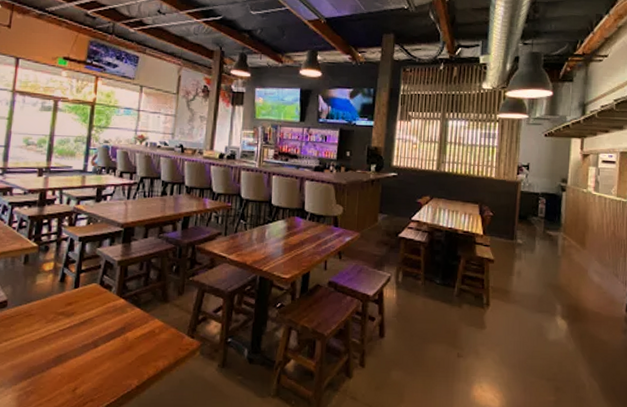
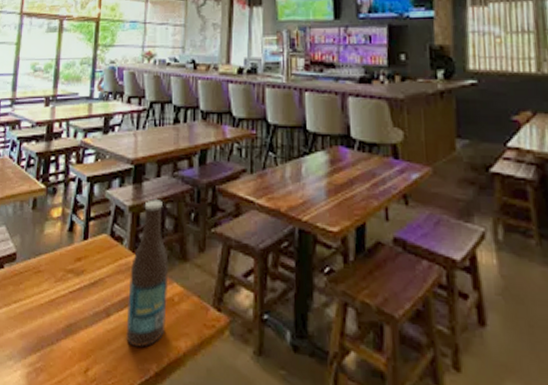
beer bottle: none [112,256,152,369] -> present [126,199,169,348]

